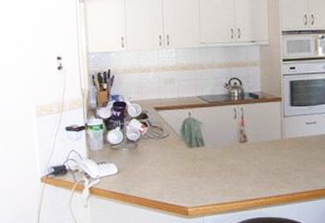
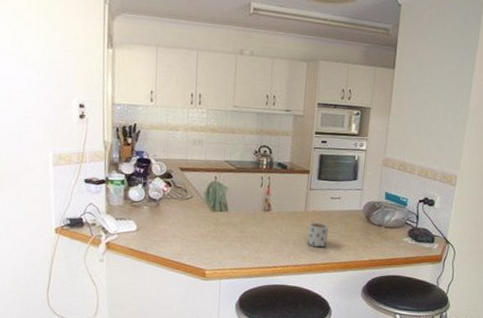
mug: none [287,149,308,175] -> present [308,222,328,248]

